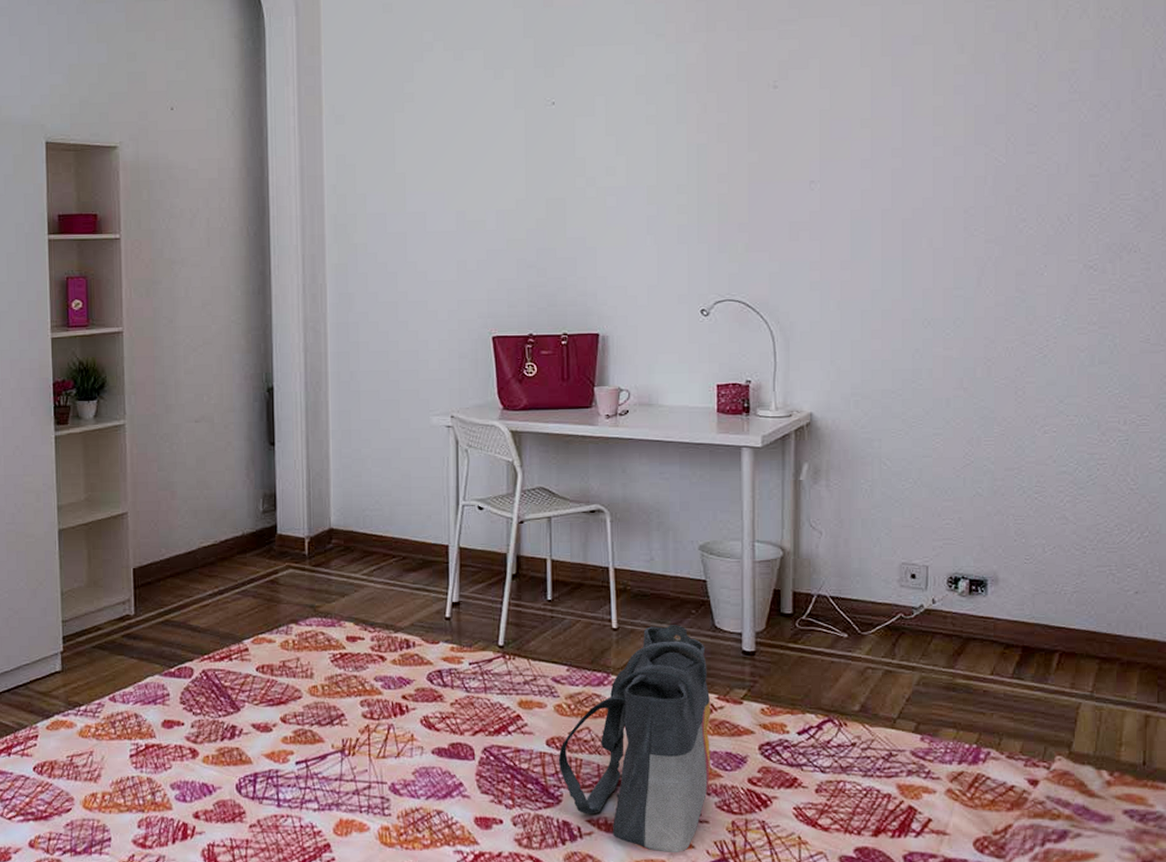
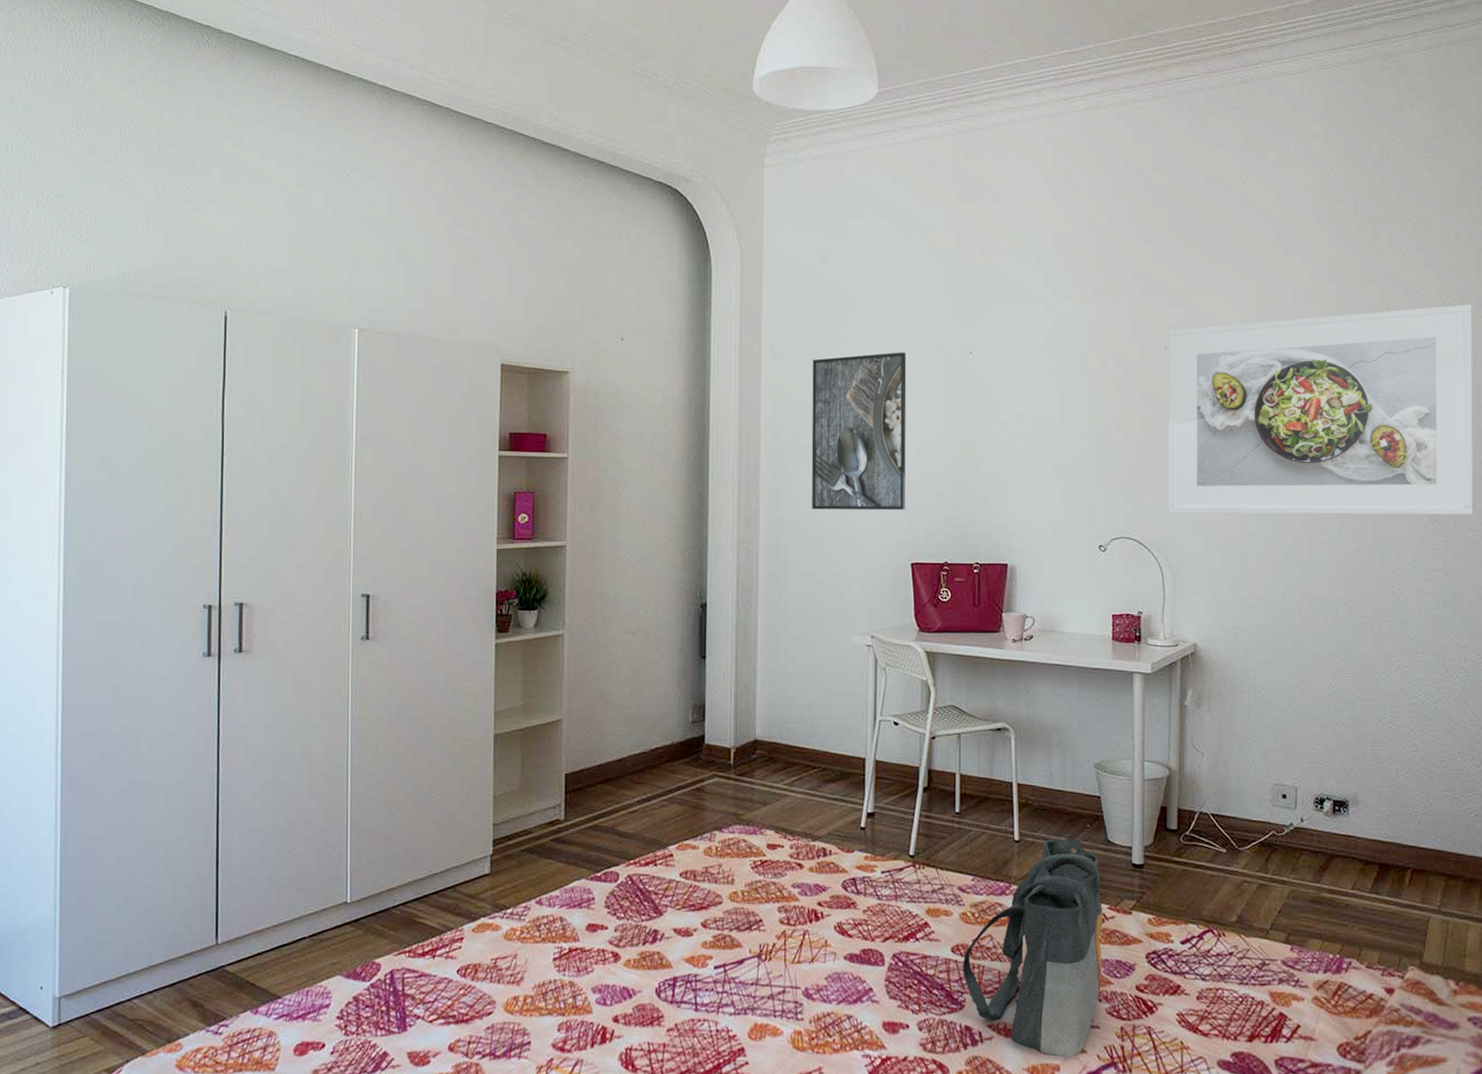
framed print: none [378,106,484,283] -> present [811,352,907,511]
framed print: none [778,17,1137,271] -> present [1168,304,1474,515]

